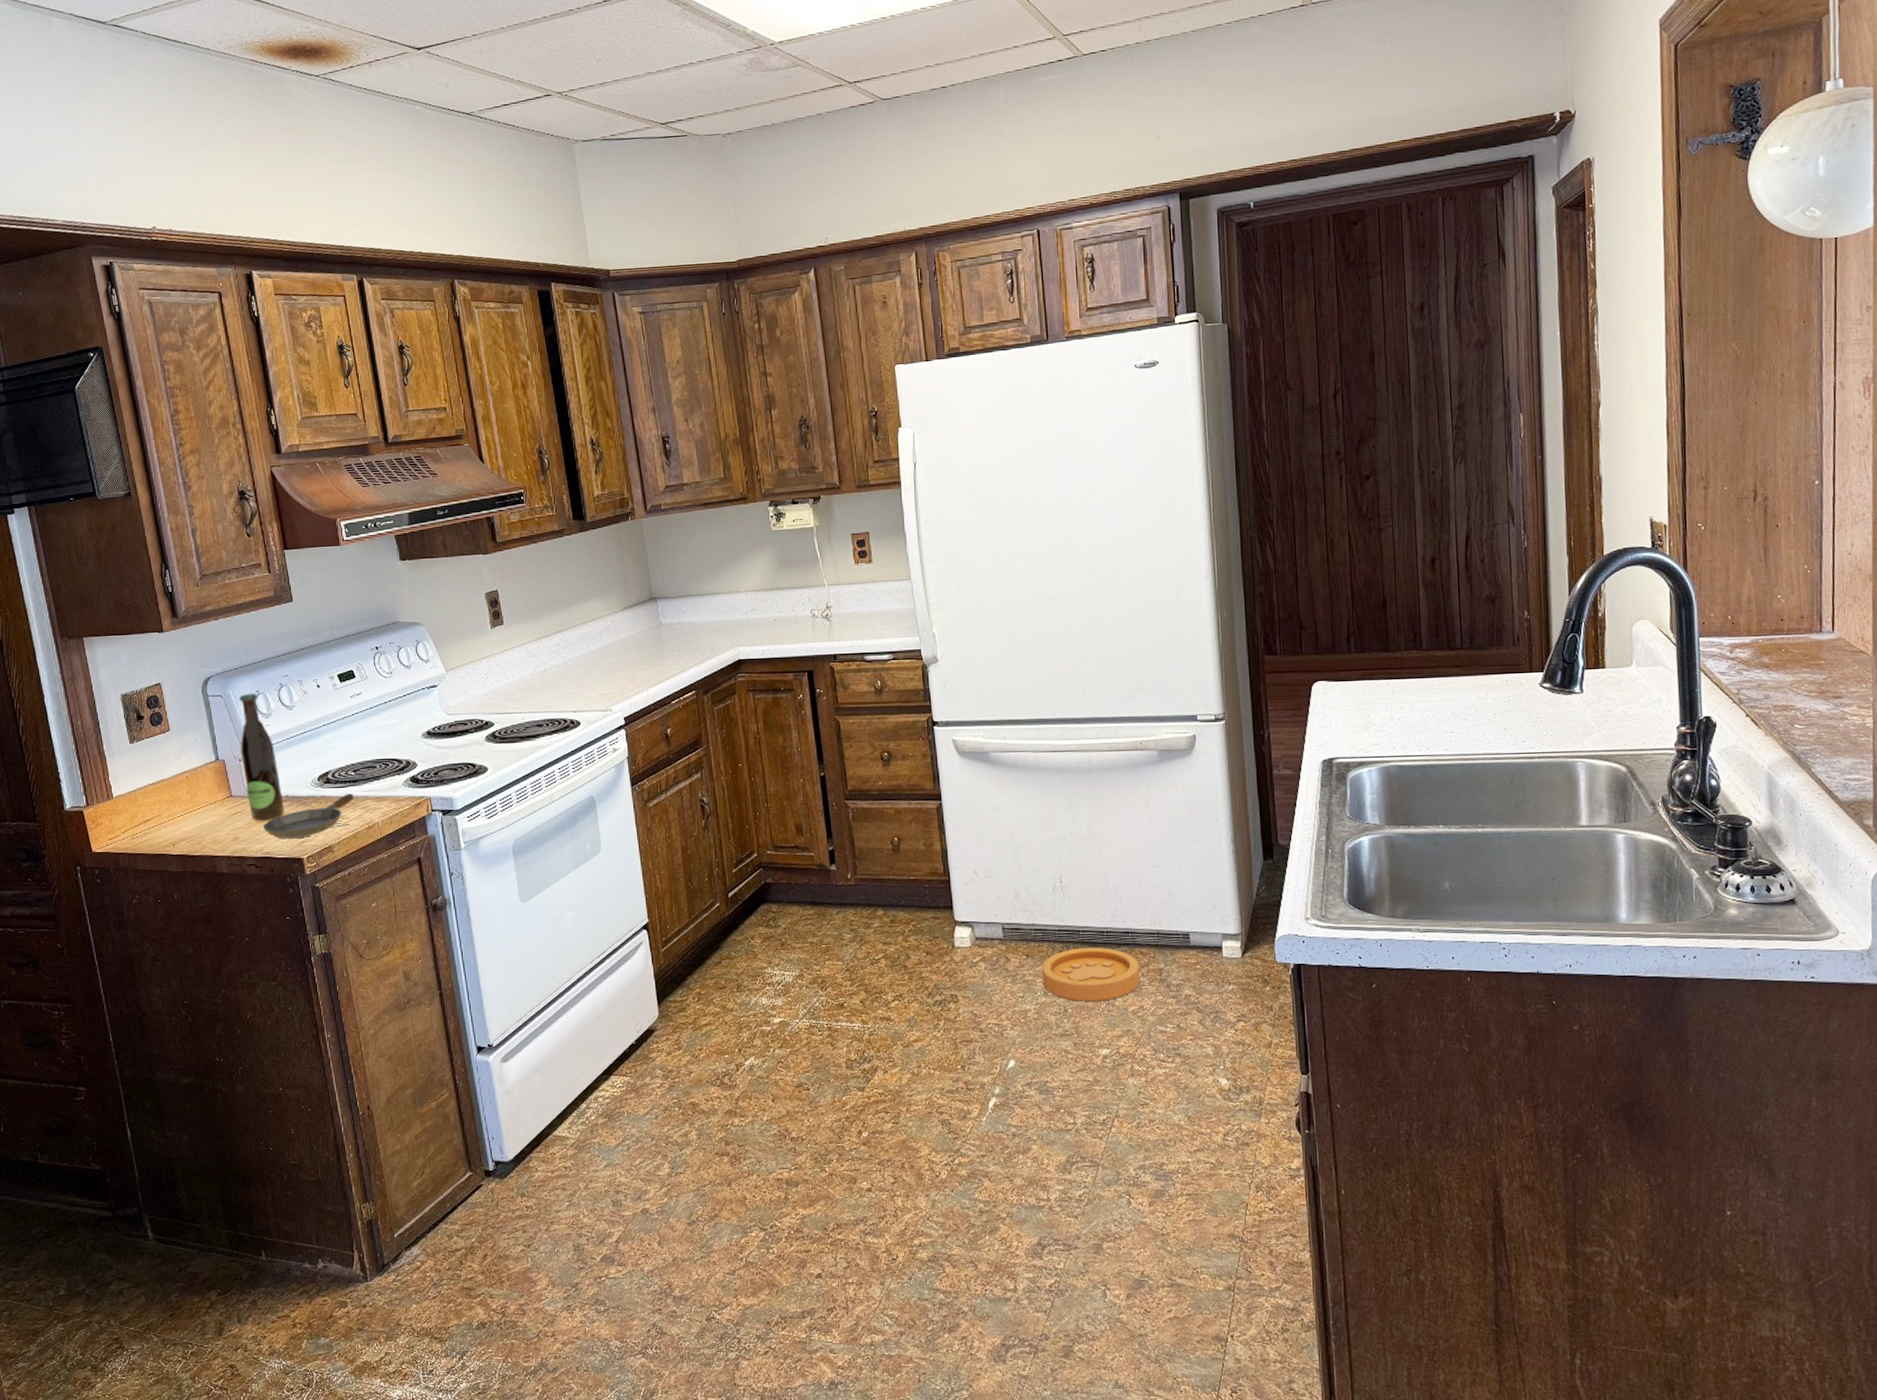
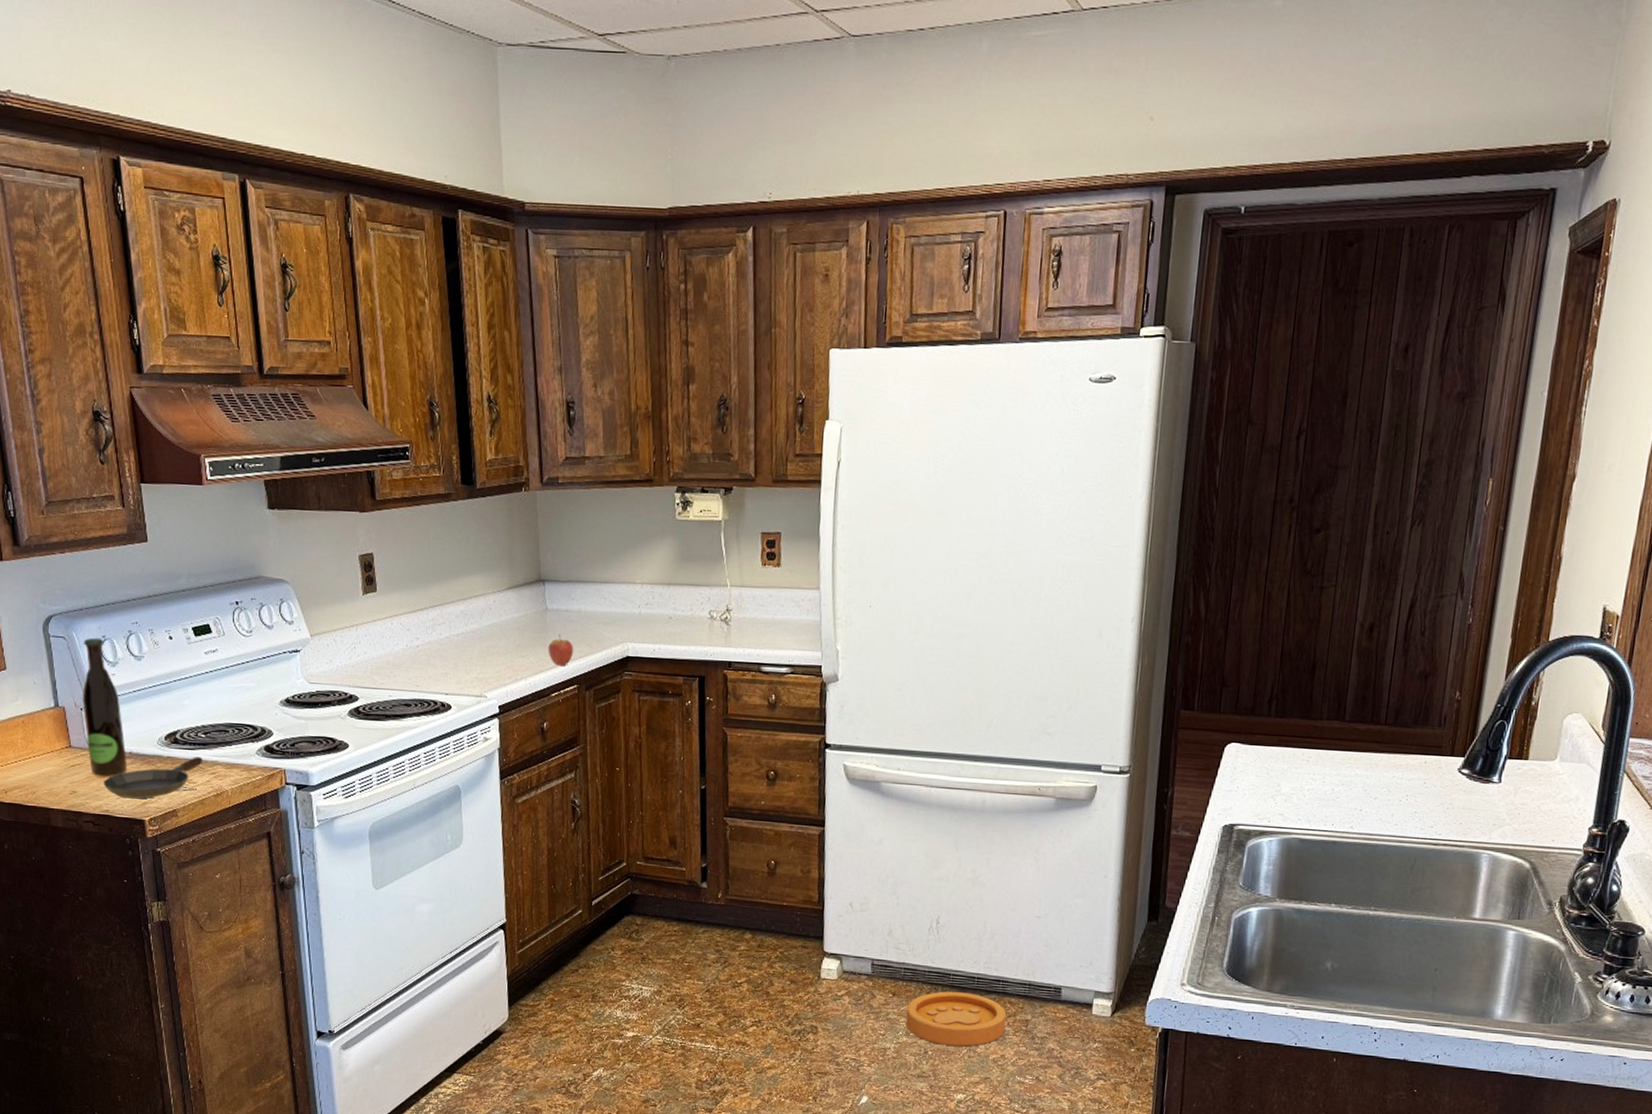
fruit: none [665,646,690,675] -> present [548,634,574,667]

